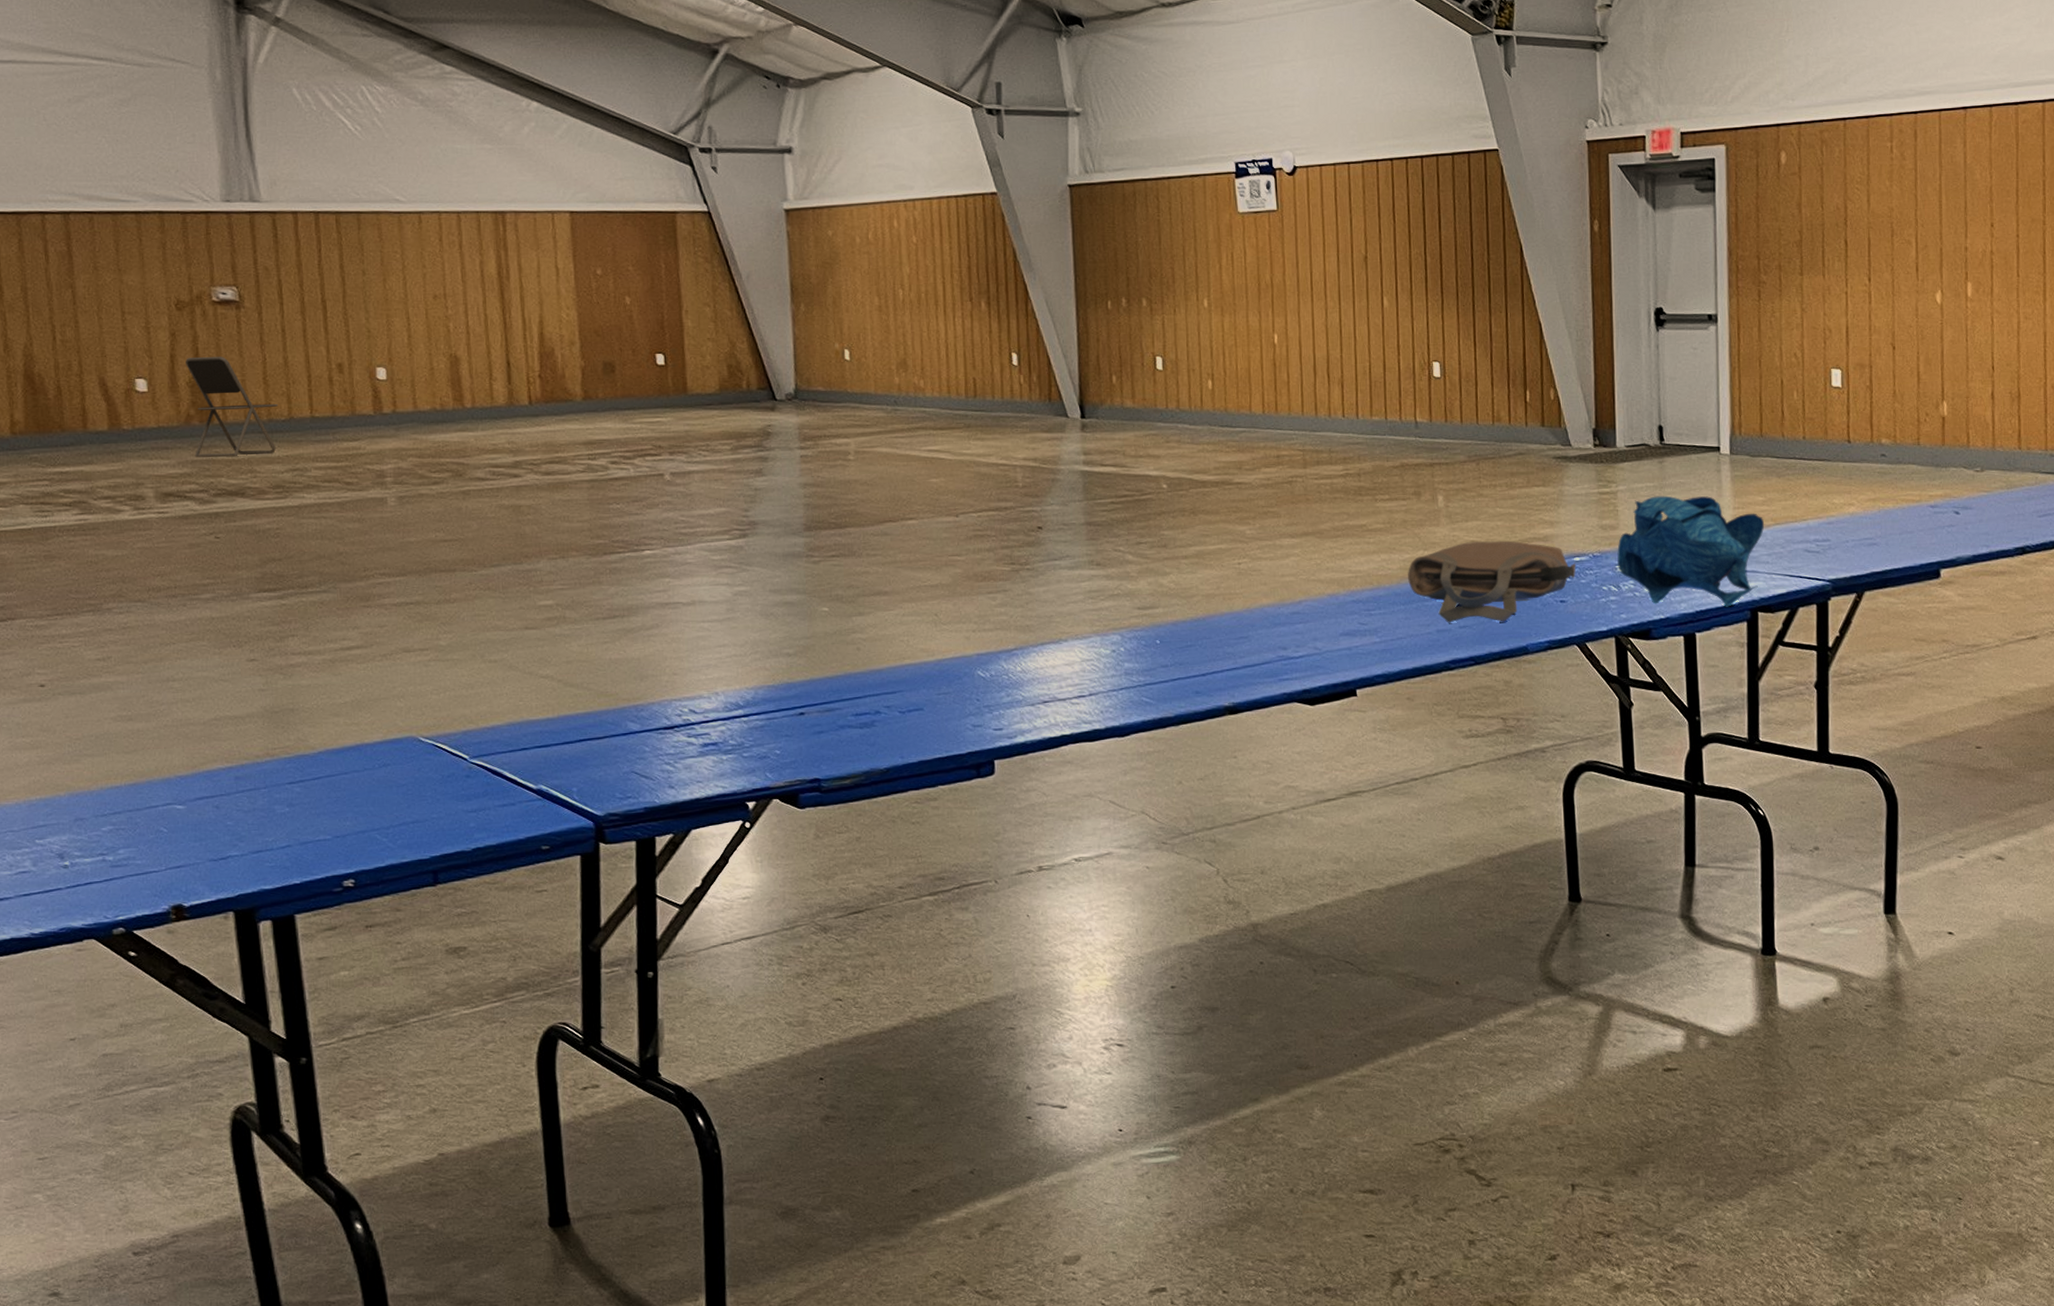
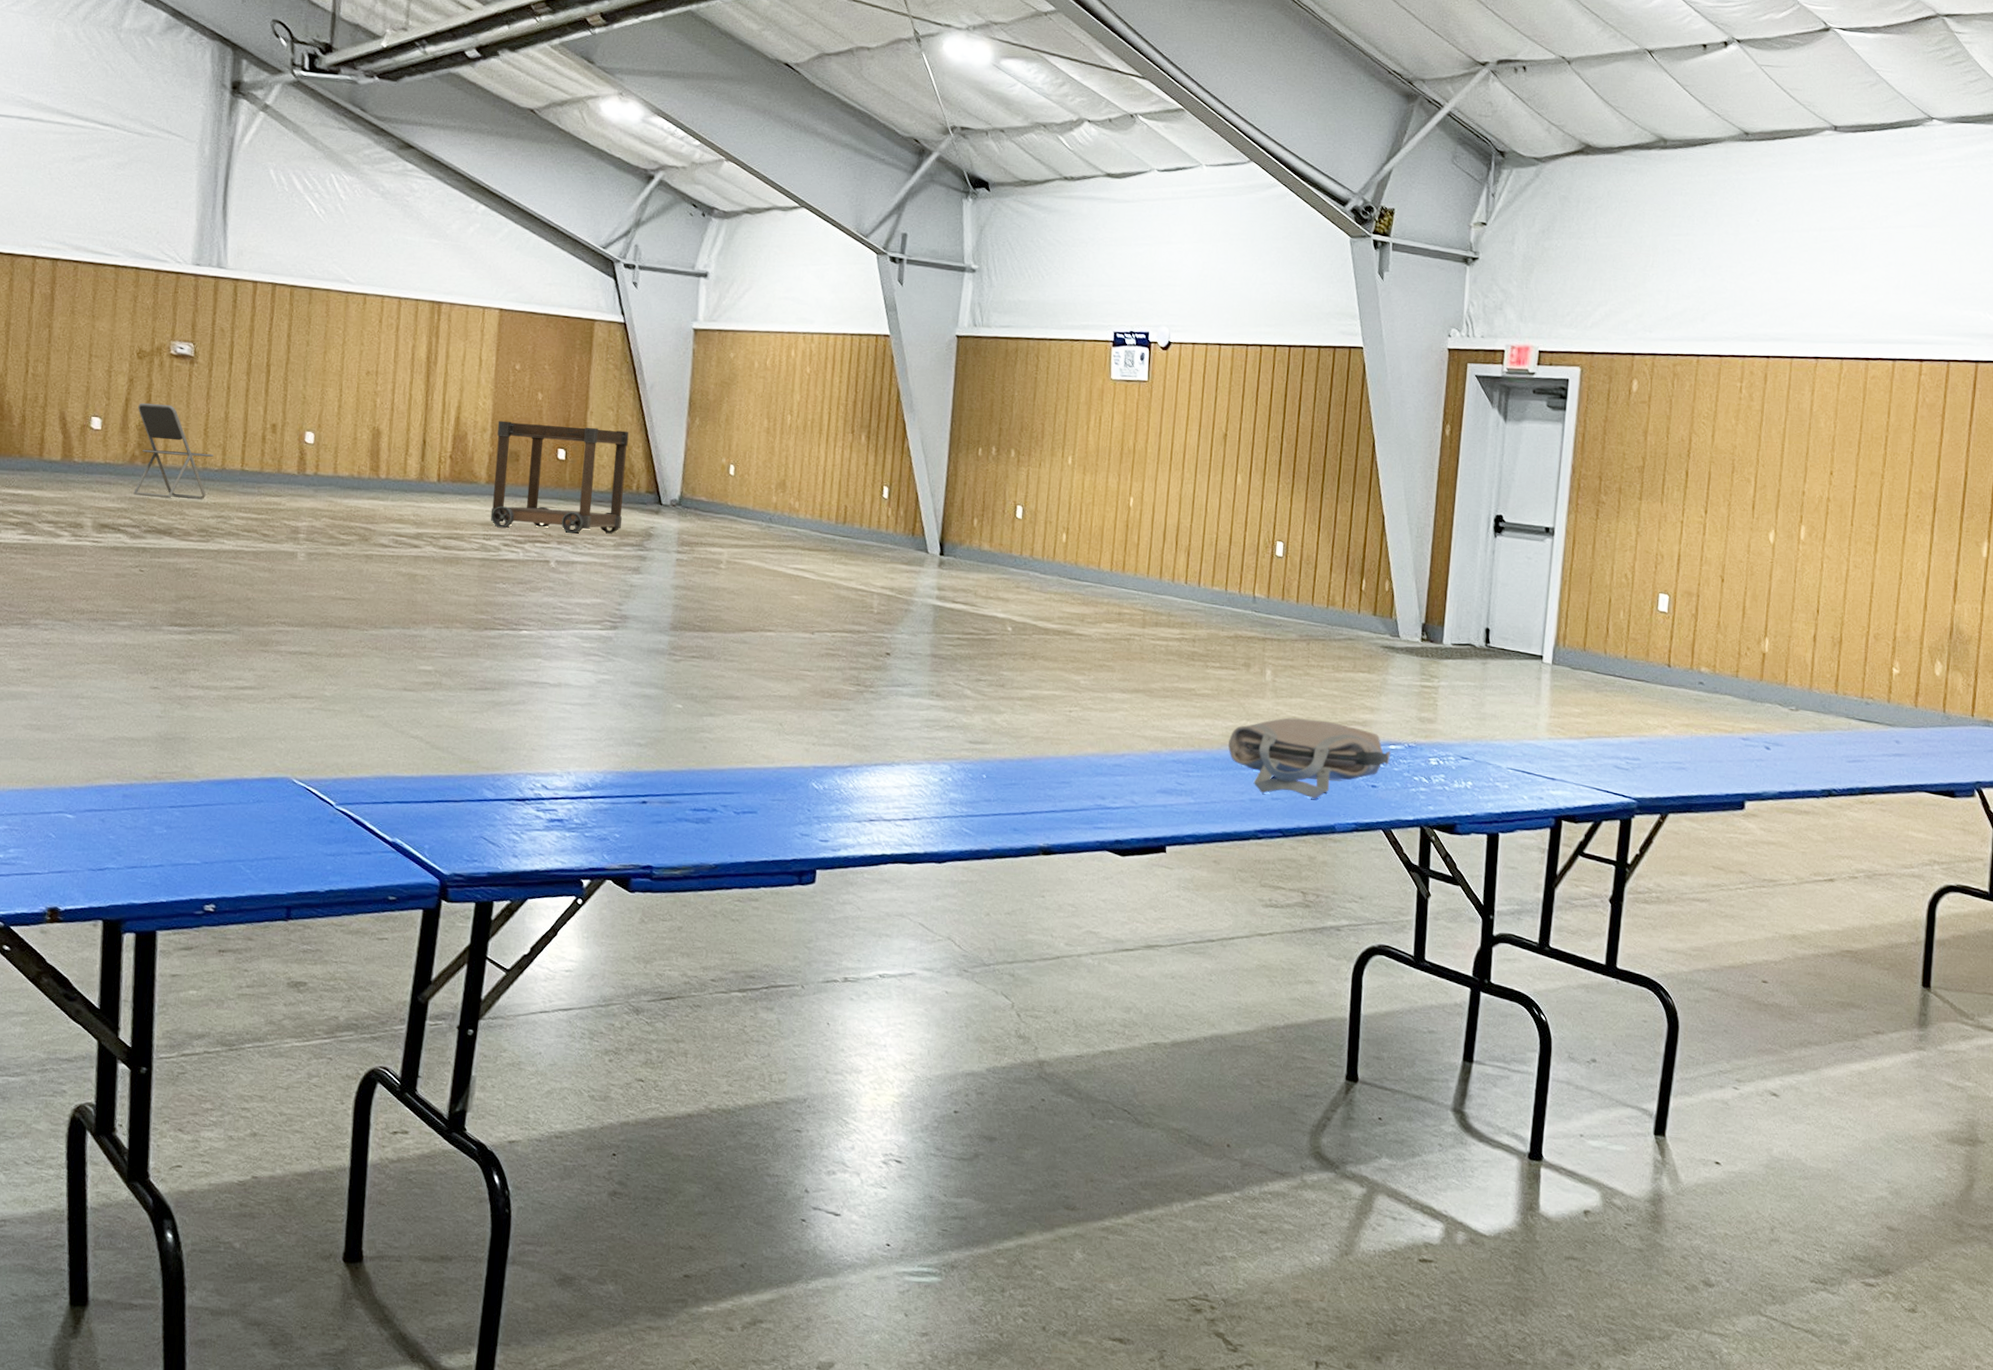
utility cart: none [586,327,737,446] -> present [490,420,629,534]
plastic bag: present [1617,495,1765,607] -> none [1431,695,1578,812]

